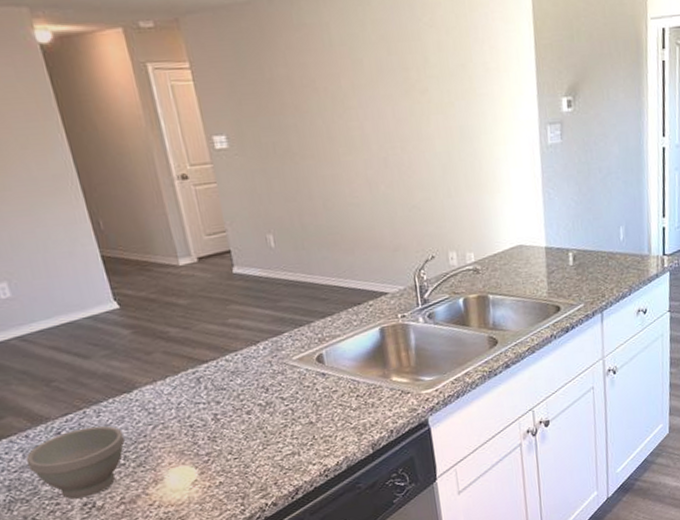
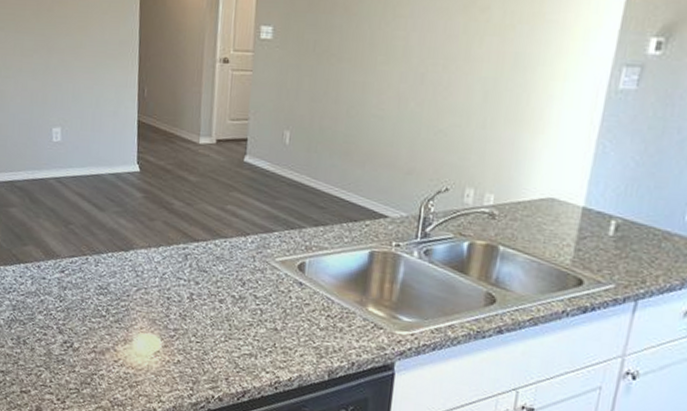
bowl: present [25,426,125,500] -> none [32,272,111,337]

